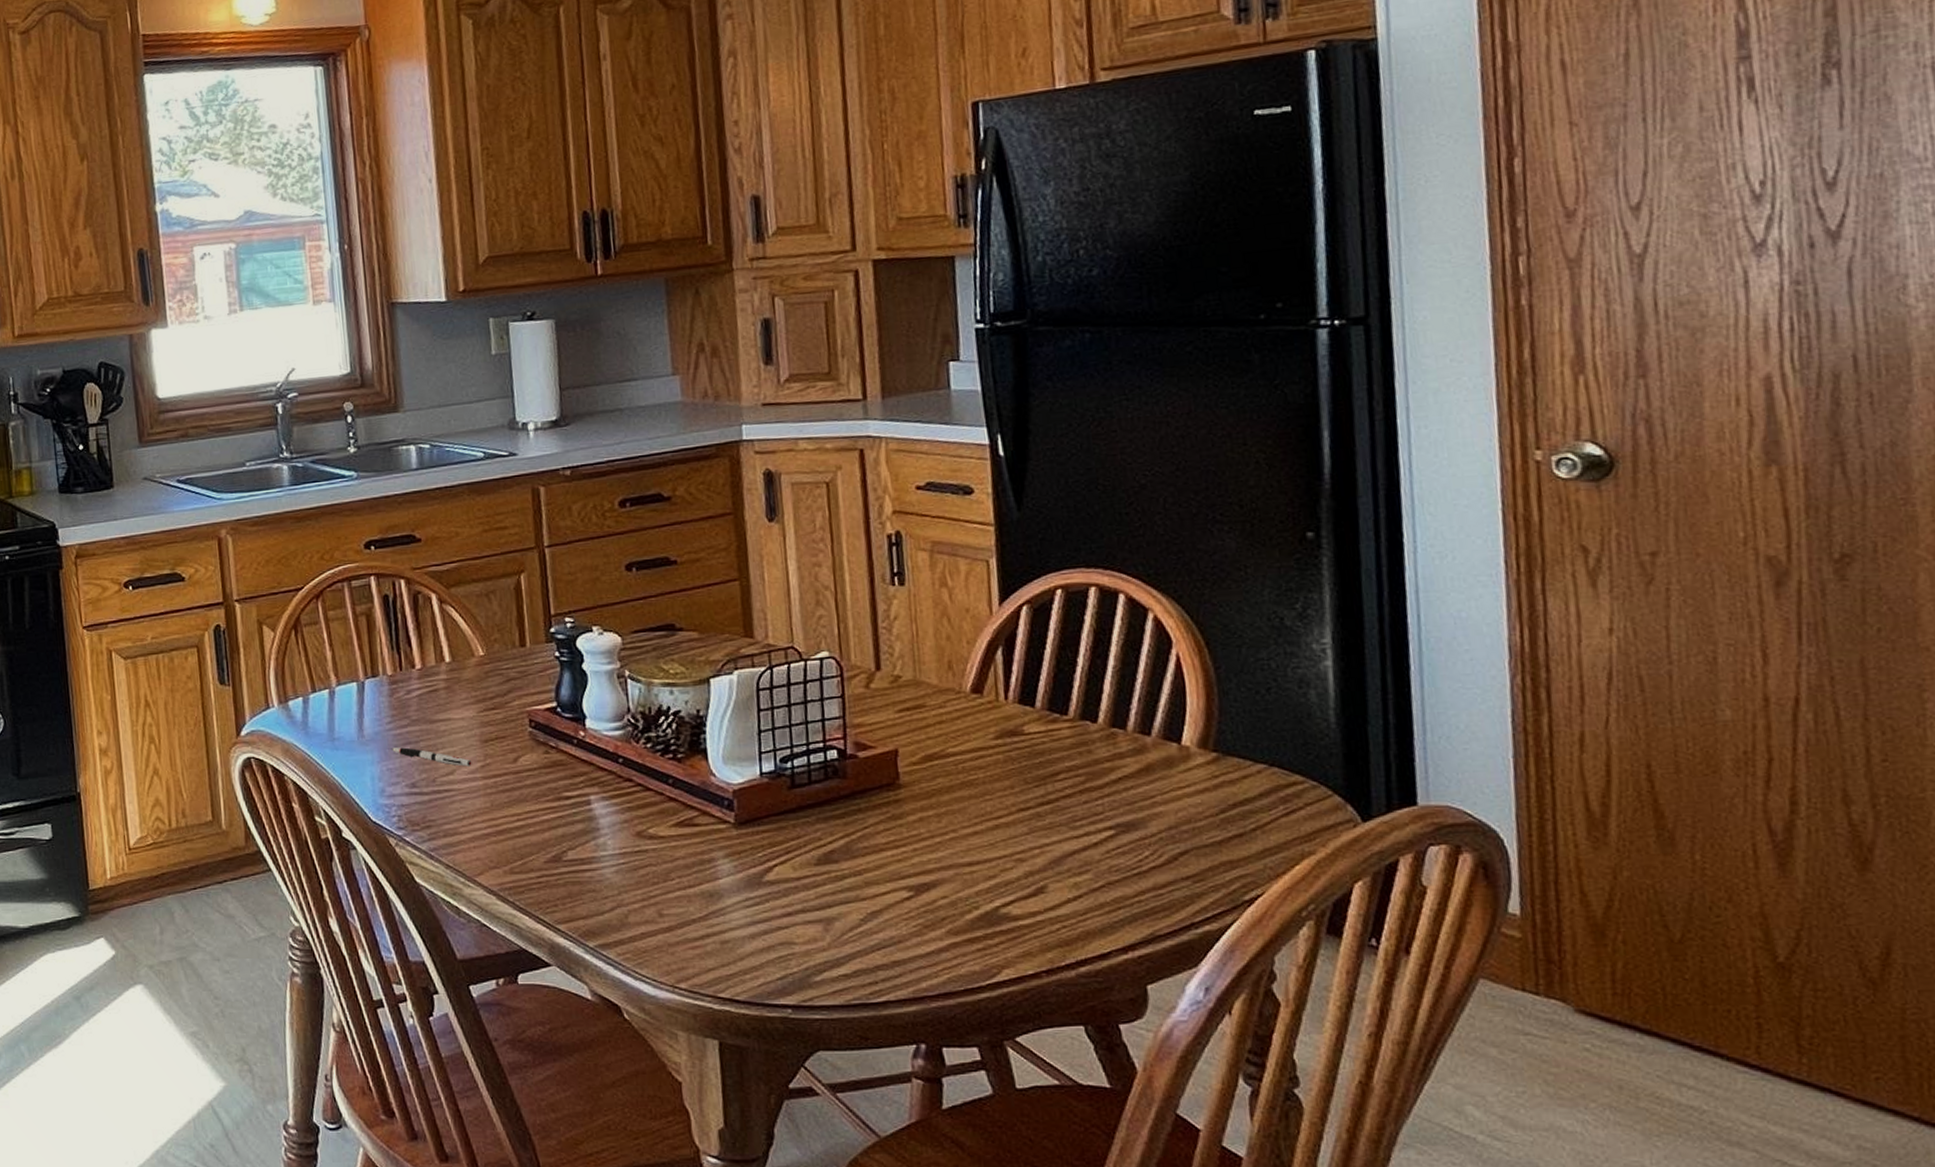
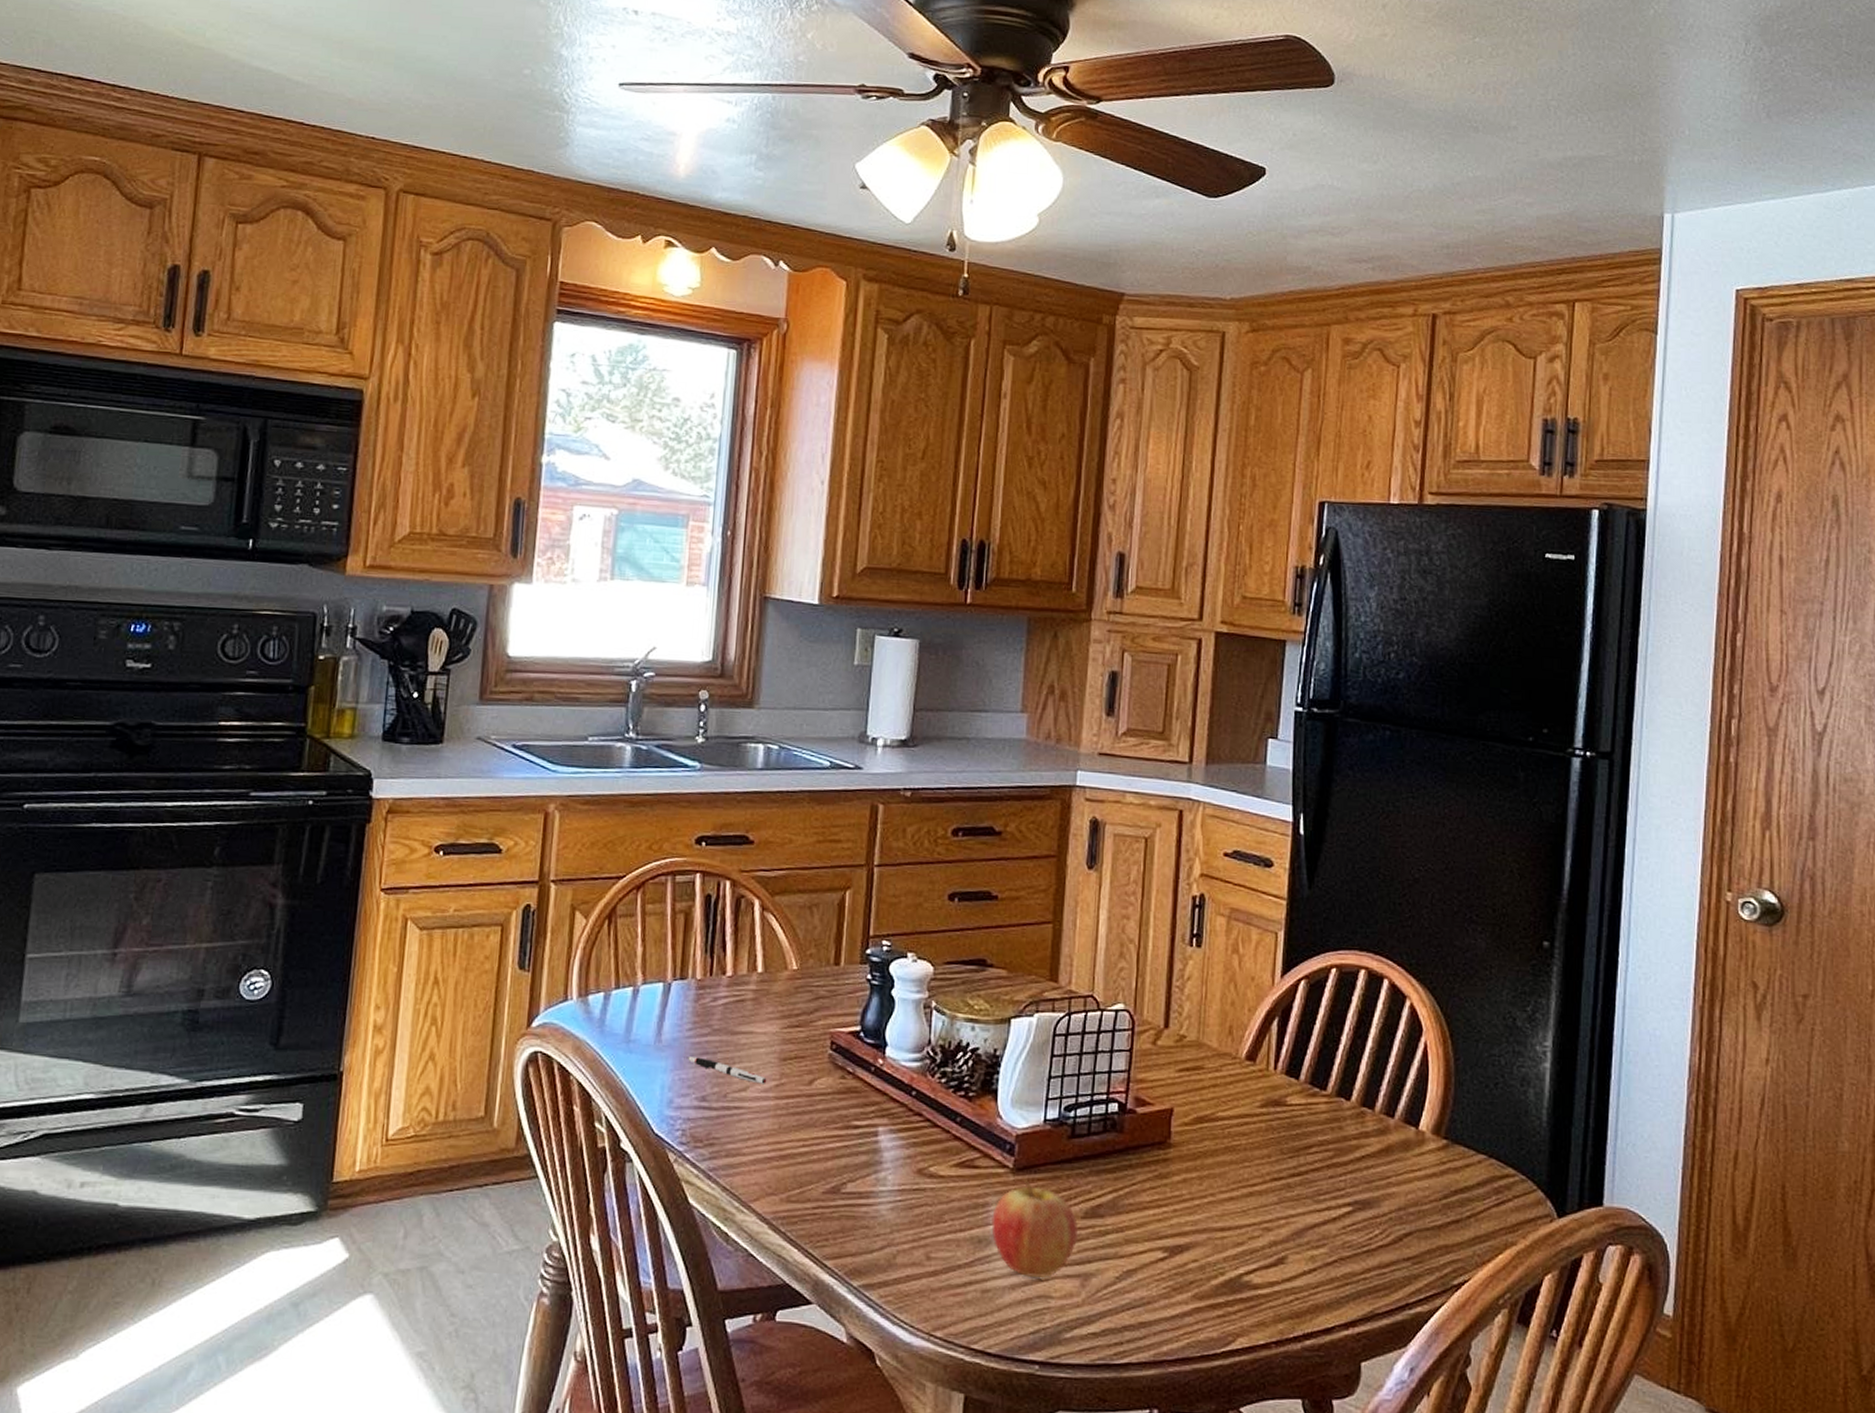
fruit: none [720,830,814,925] -> present [991,1177,1079,1277]

